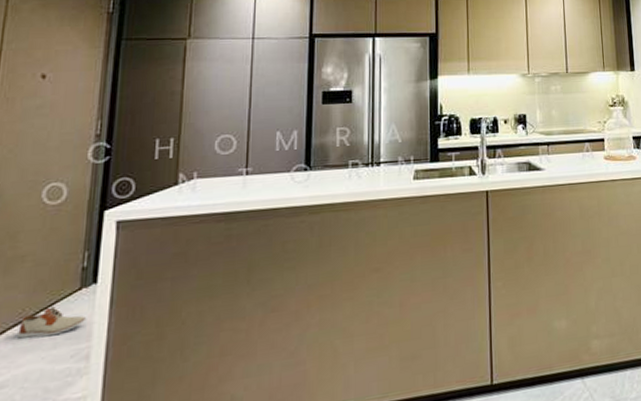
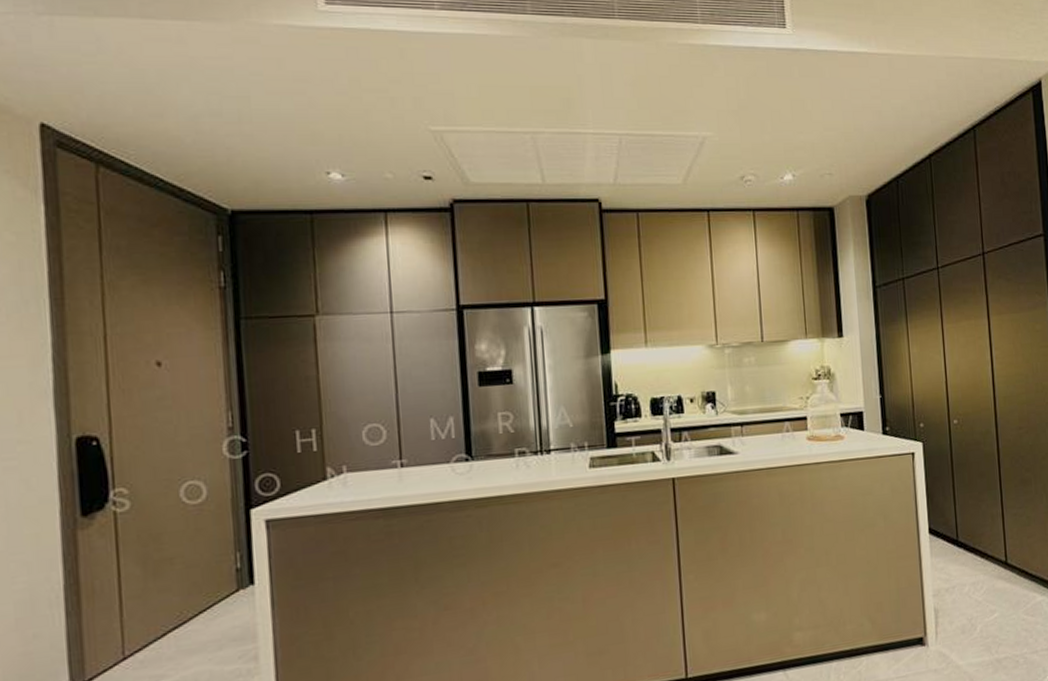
shoe: present [17,306,87,339] -> none [179,609,250,641]

